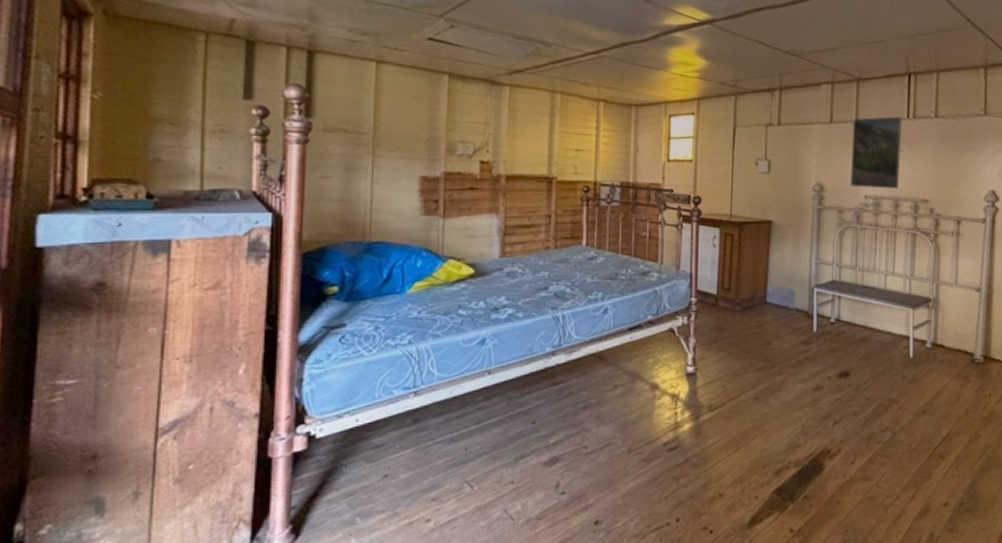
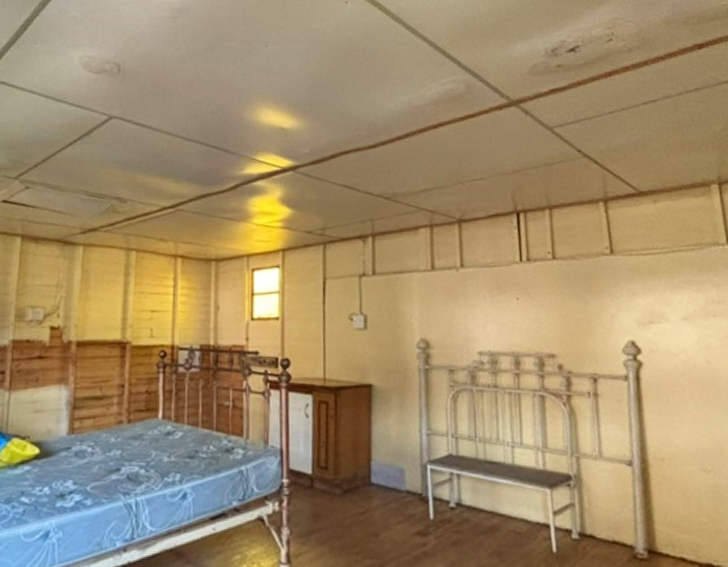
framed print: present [849,116,902,189] -> none [458,259,519,343]

